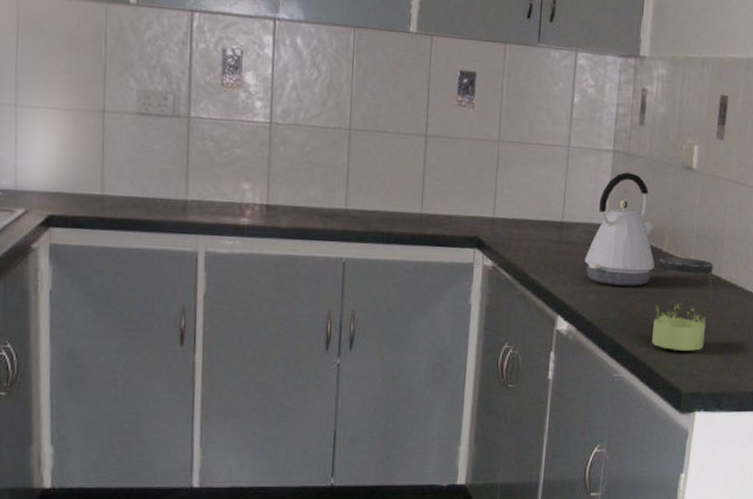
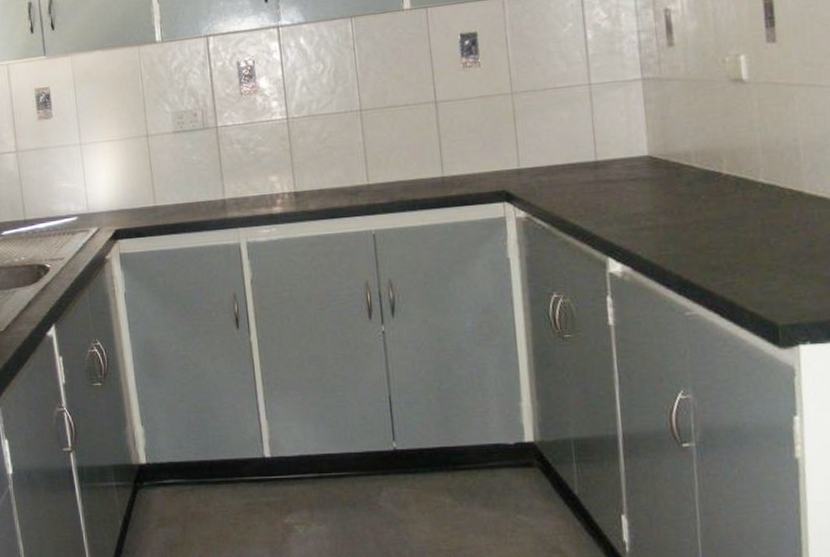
kettle: present [584,172,655,287] -> none [629,98,715,219]
jar: present [652,257,714,351] -> none [718,175,796,280]

